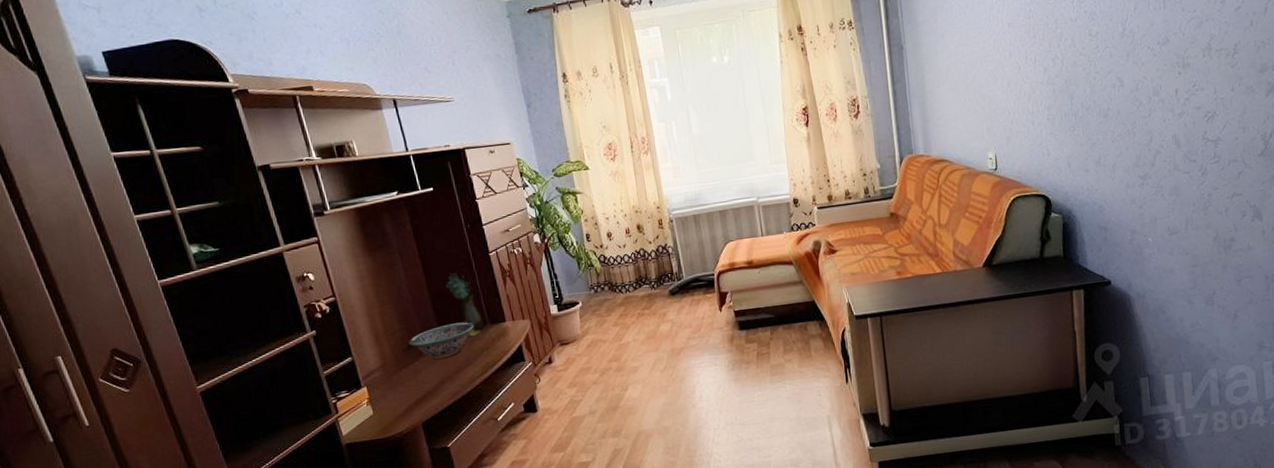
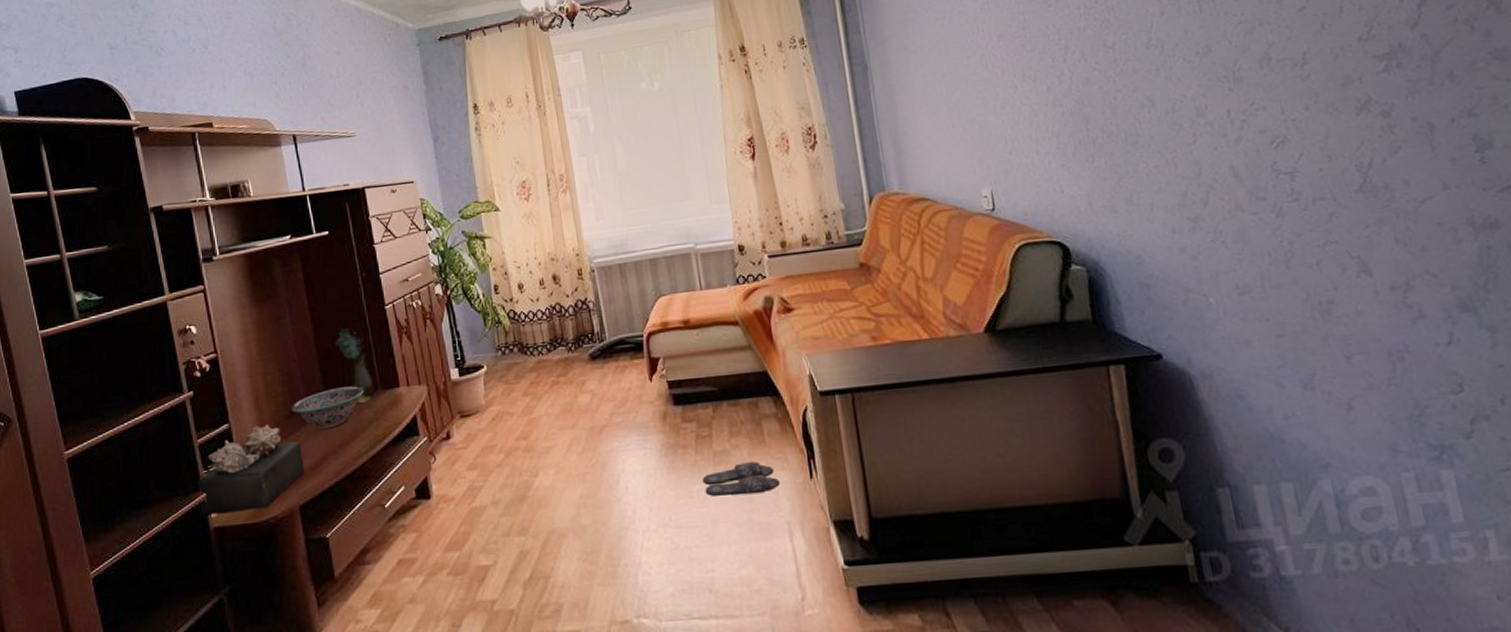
decorative box: none [327,357,425,434] -> present [198,425,304,515]
slippers: none [761,372,822,400] -> present [702,461,779,496]

